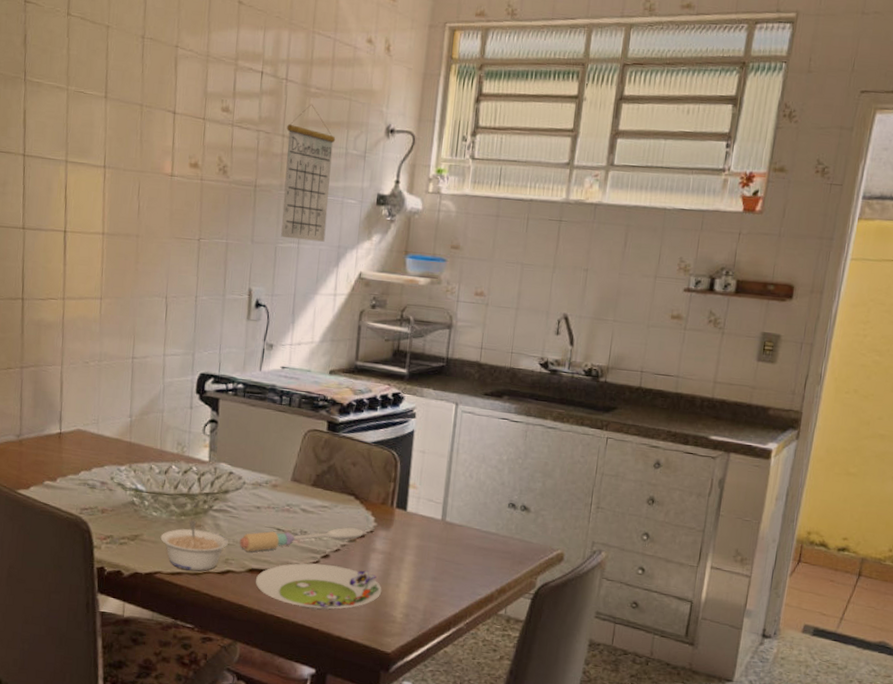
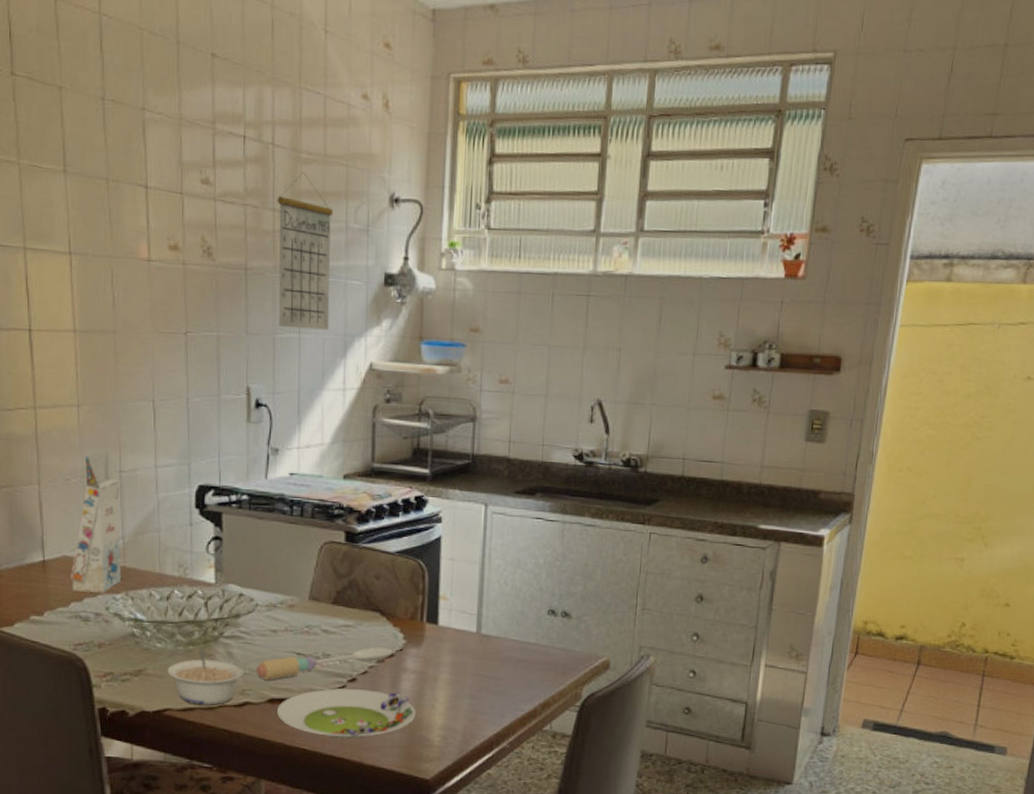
gift box: none [82,338,133,464] -> present [71,449,121,593]

